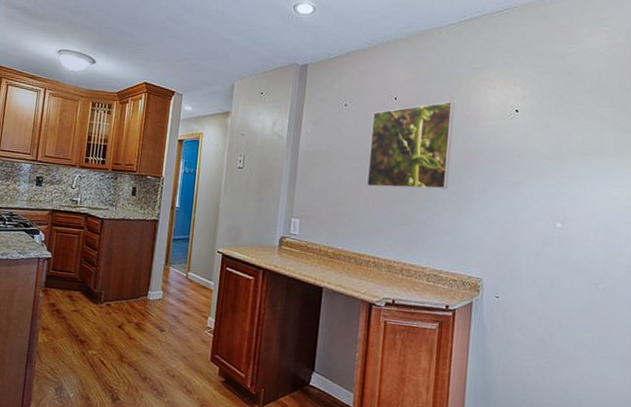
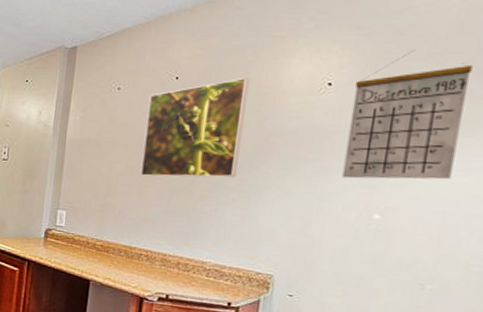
calendar: none [531,87,618,194] -> present [342,50,473,180]

